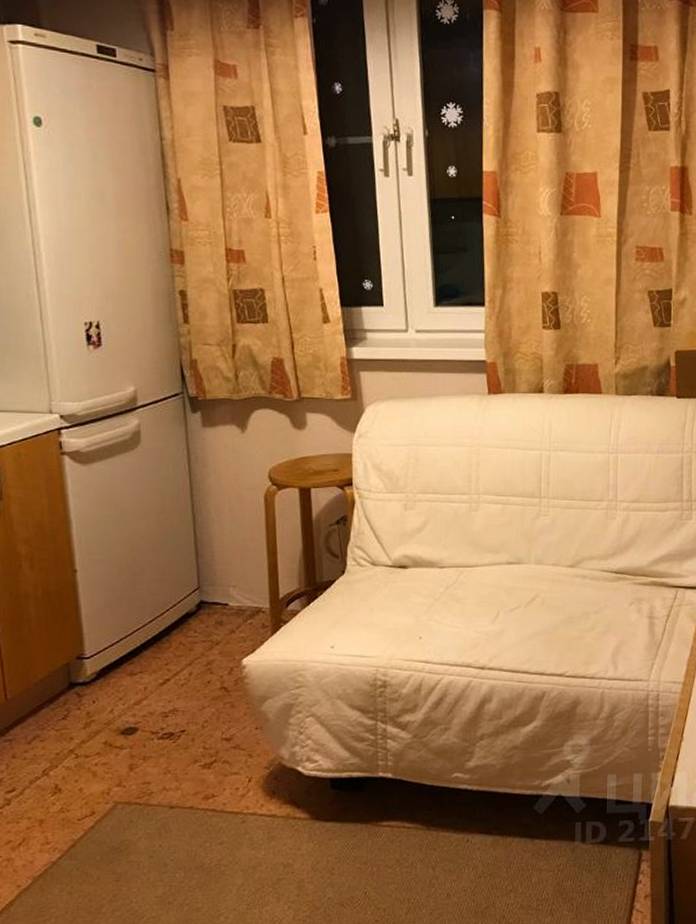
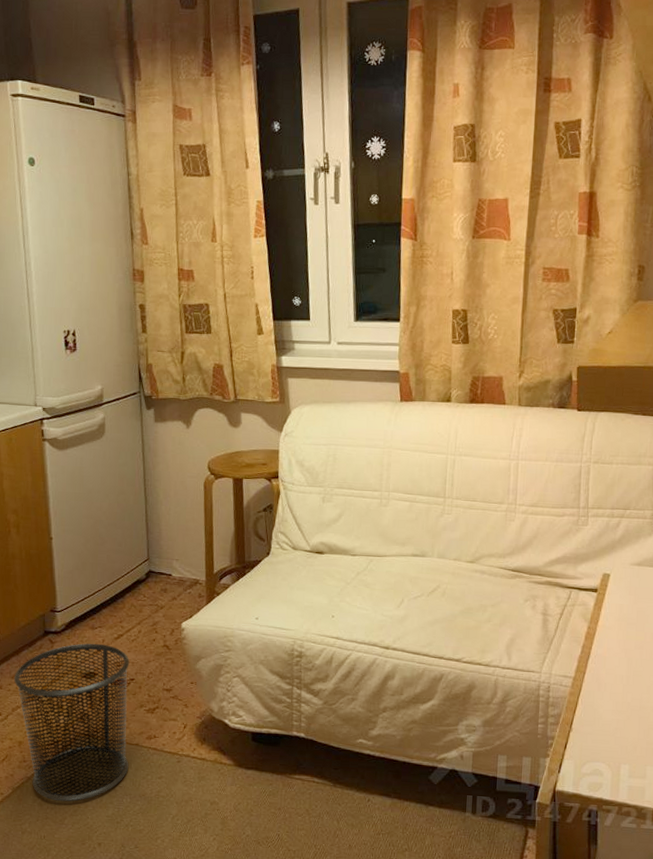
waste bin: none [30,692,182,886] -> present [13,643,130,802]

